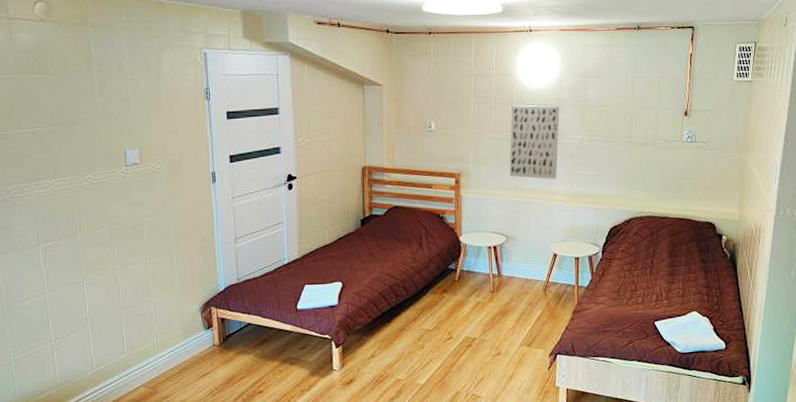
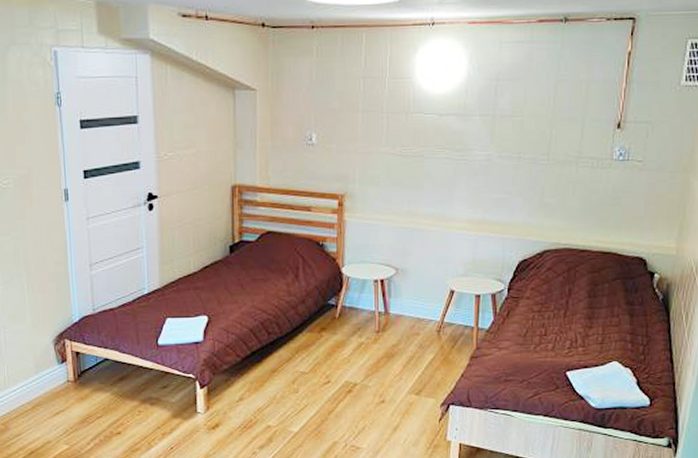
wall art: present [509,105,560,179] -> none [402,114,465,203]

